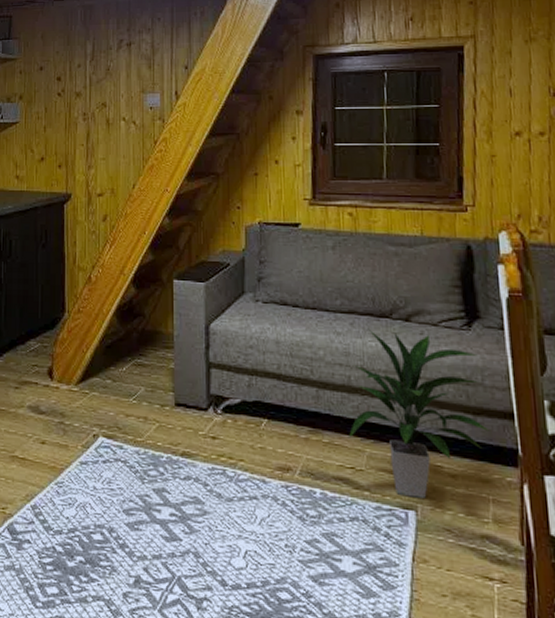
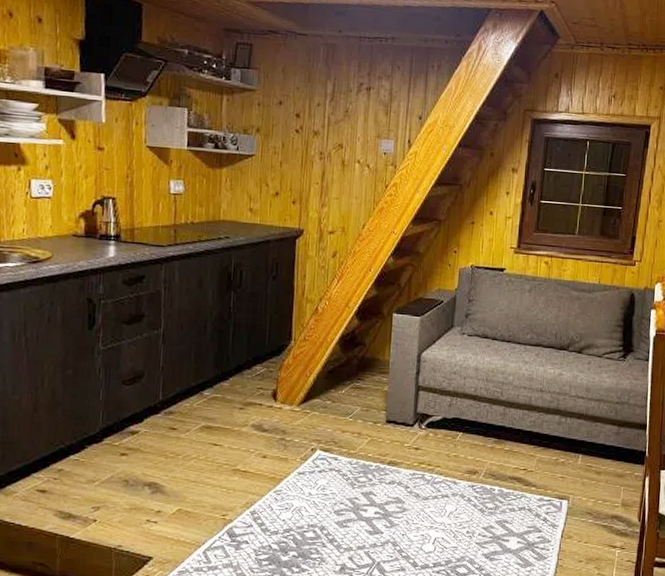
indoor plant: present [347,328,490,498] -> none [524,358,629,490]

